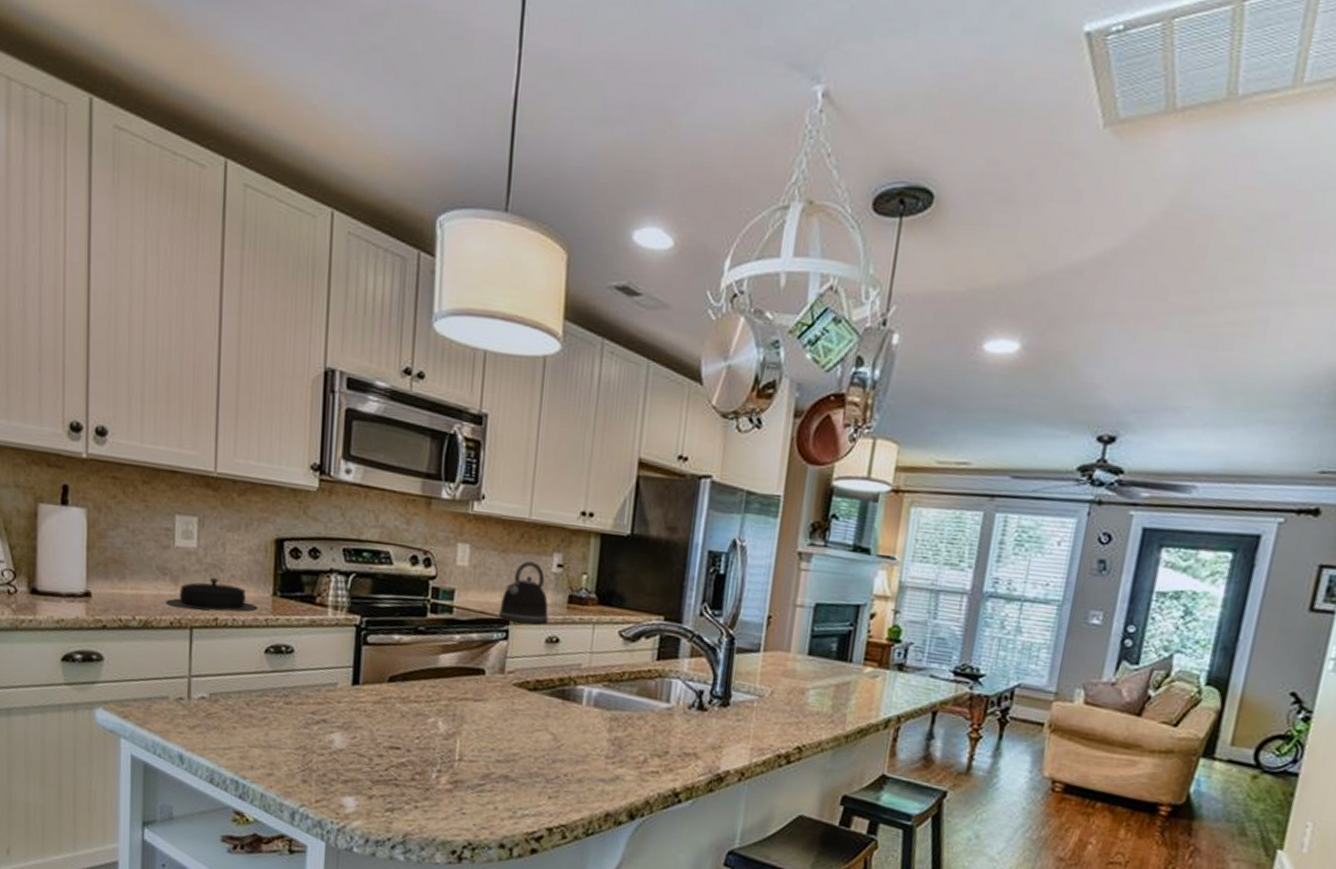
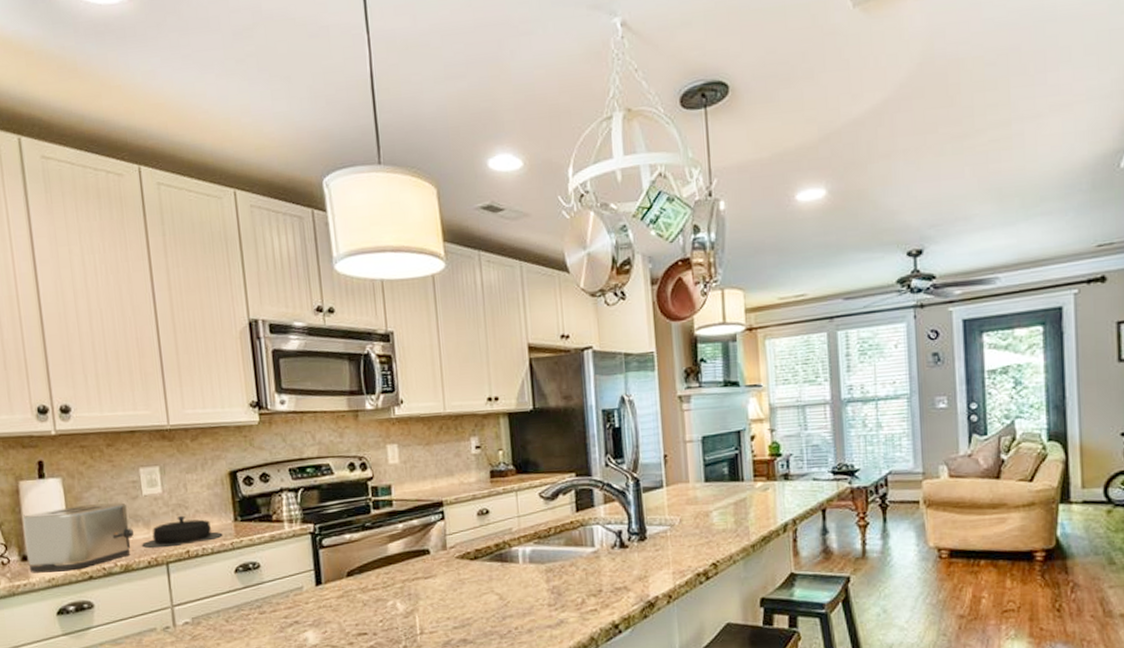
toaster: none [36,542,160,617] -> present [23,502,134,572]
kettle: present [498,561,548,625] -> none [432,448,476,504]

